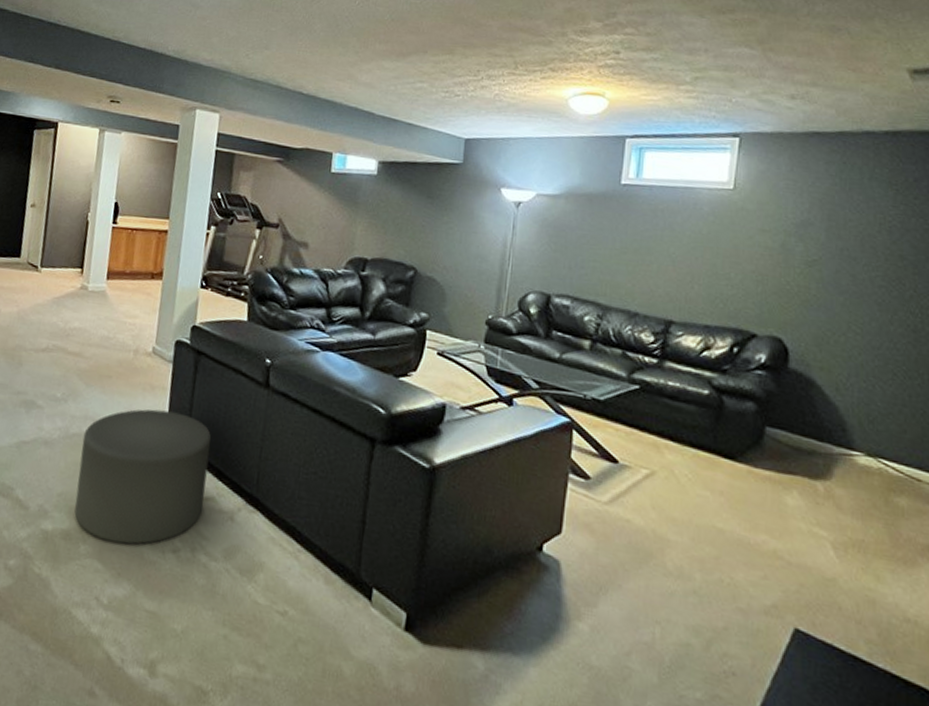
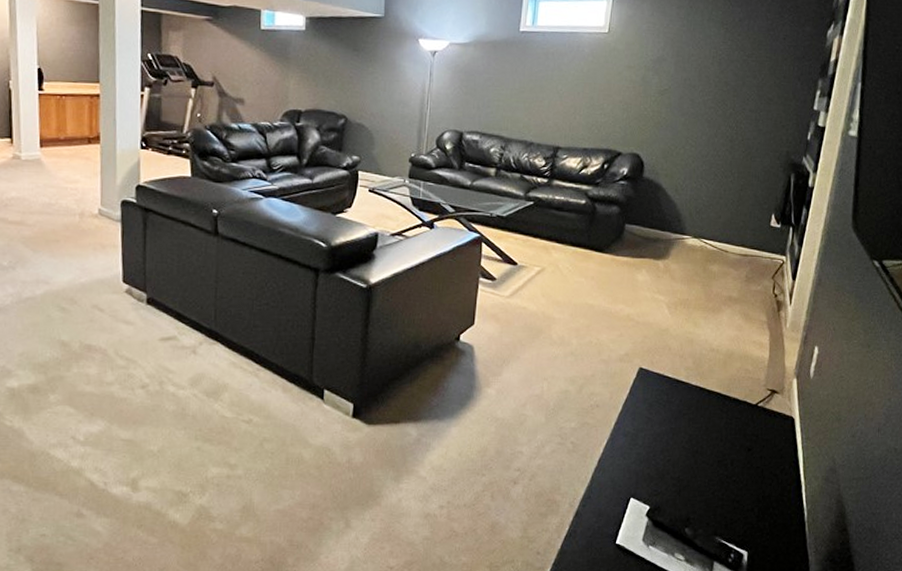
pouf: present [74,409,212,545] -> none [37,266,168,388]

